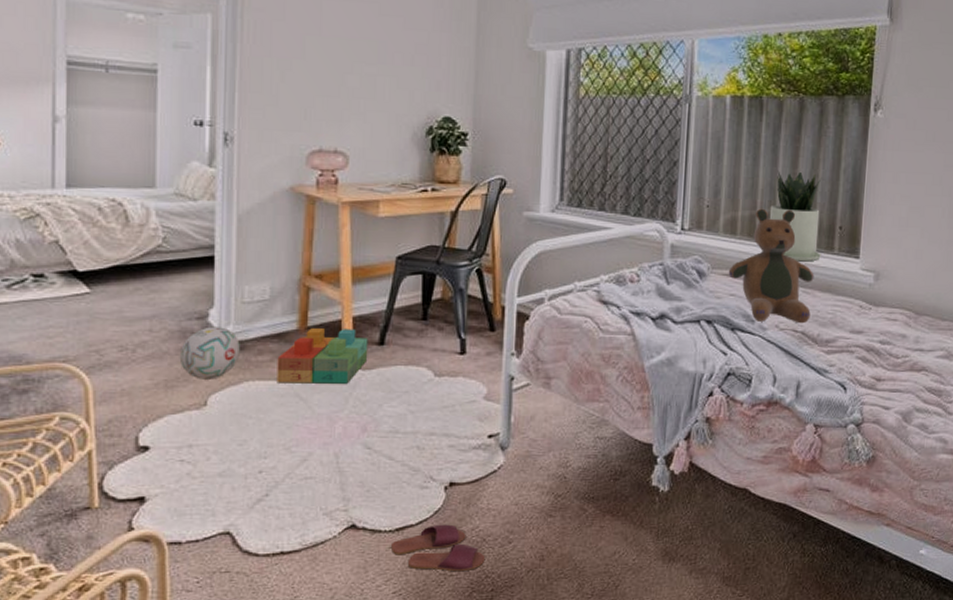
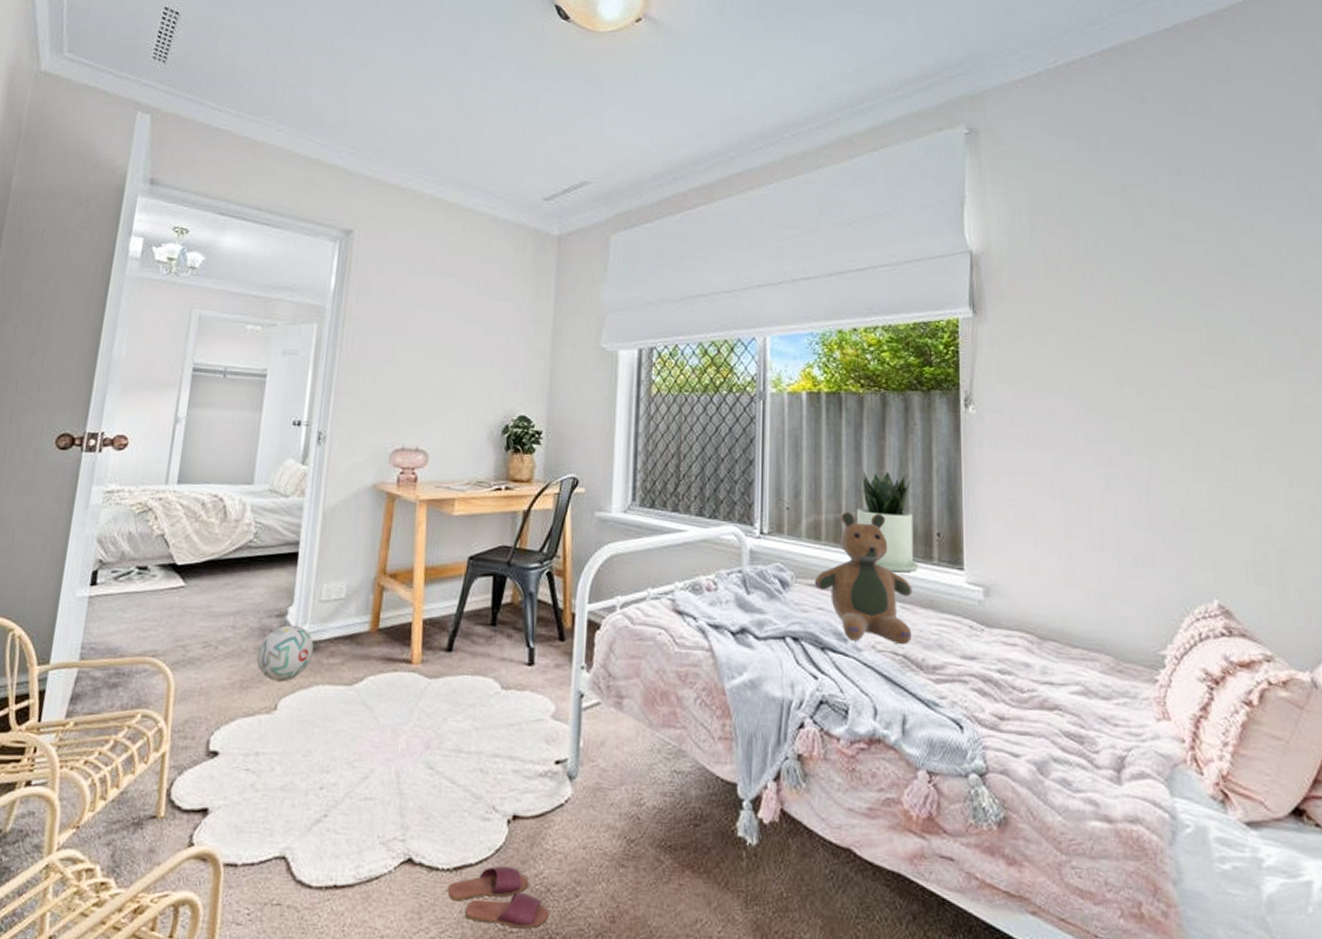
toy blocks: present [277,328,368,384] -> none [345,630,437,693]

